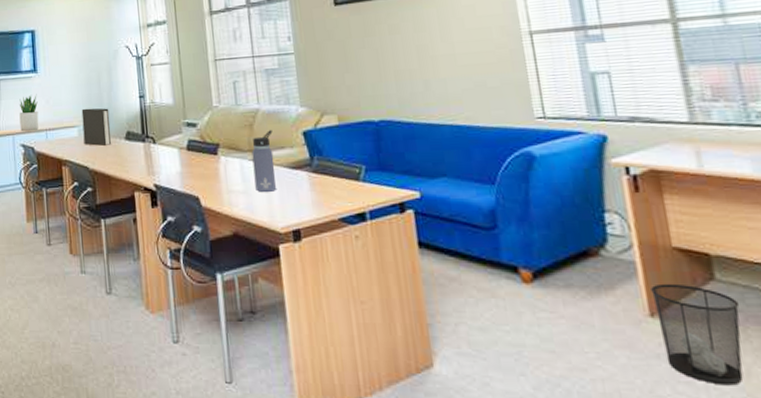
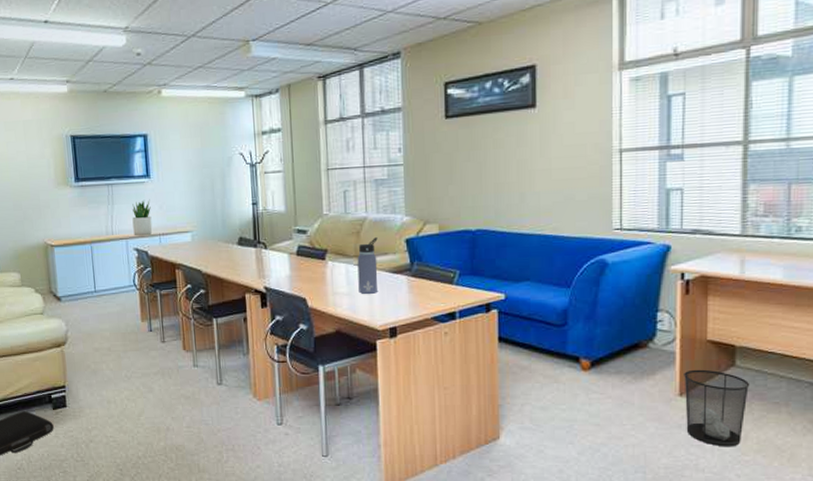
binder: present [81,108,111,146] -> none [195,214,224,251]

